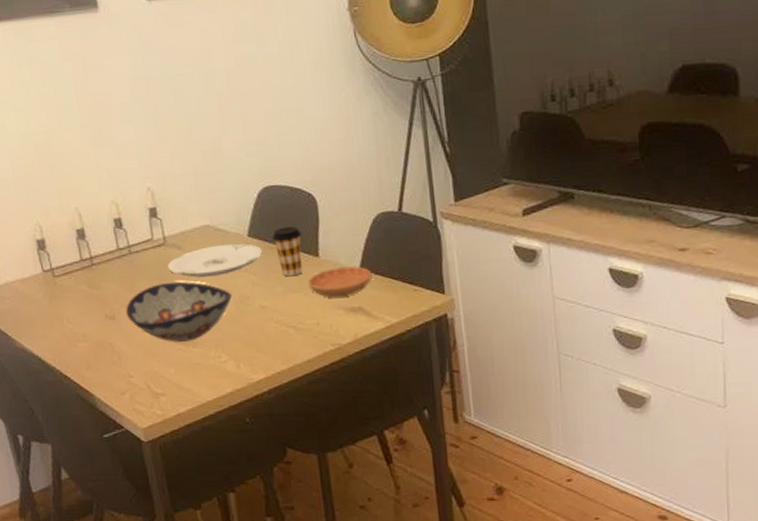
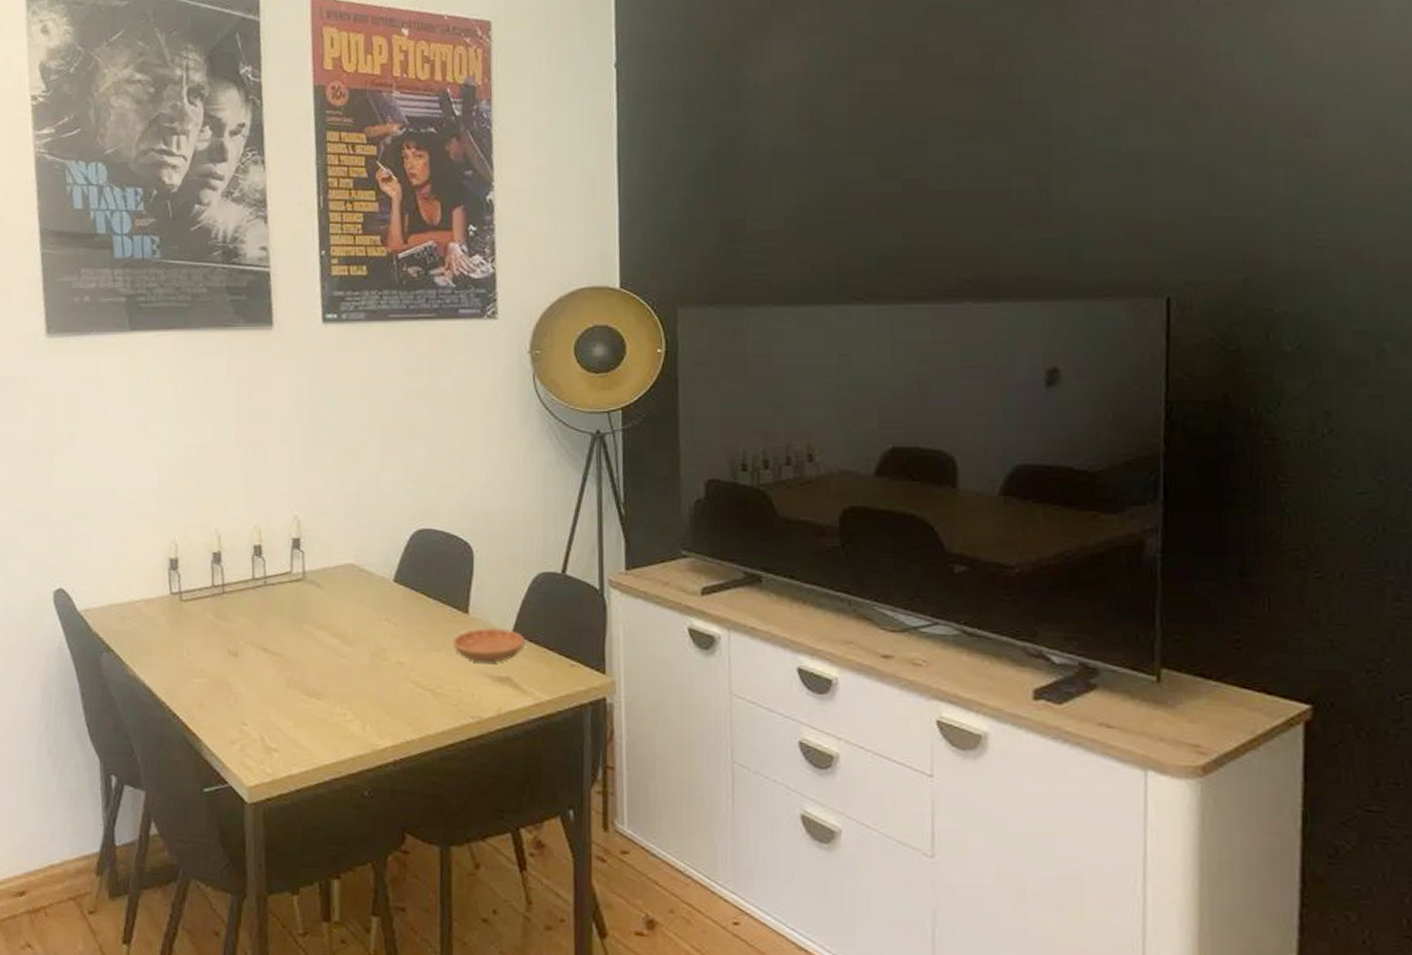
decorative bowl: present [125,281,233,342] -> none [250,622,369,692]
plate: present [167,243,263,278] -> none [302,587,408,622]
coffee cup: present [272,226,303,277] -> none [420,576,452,633]

